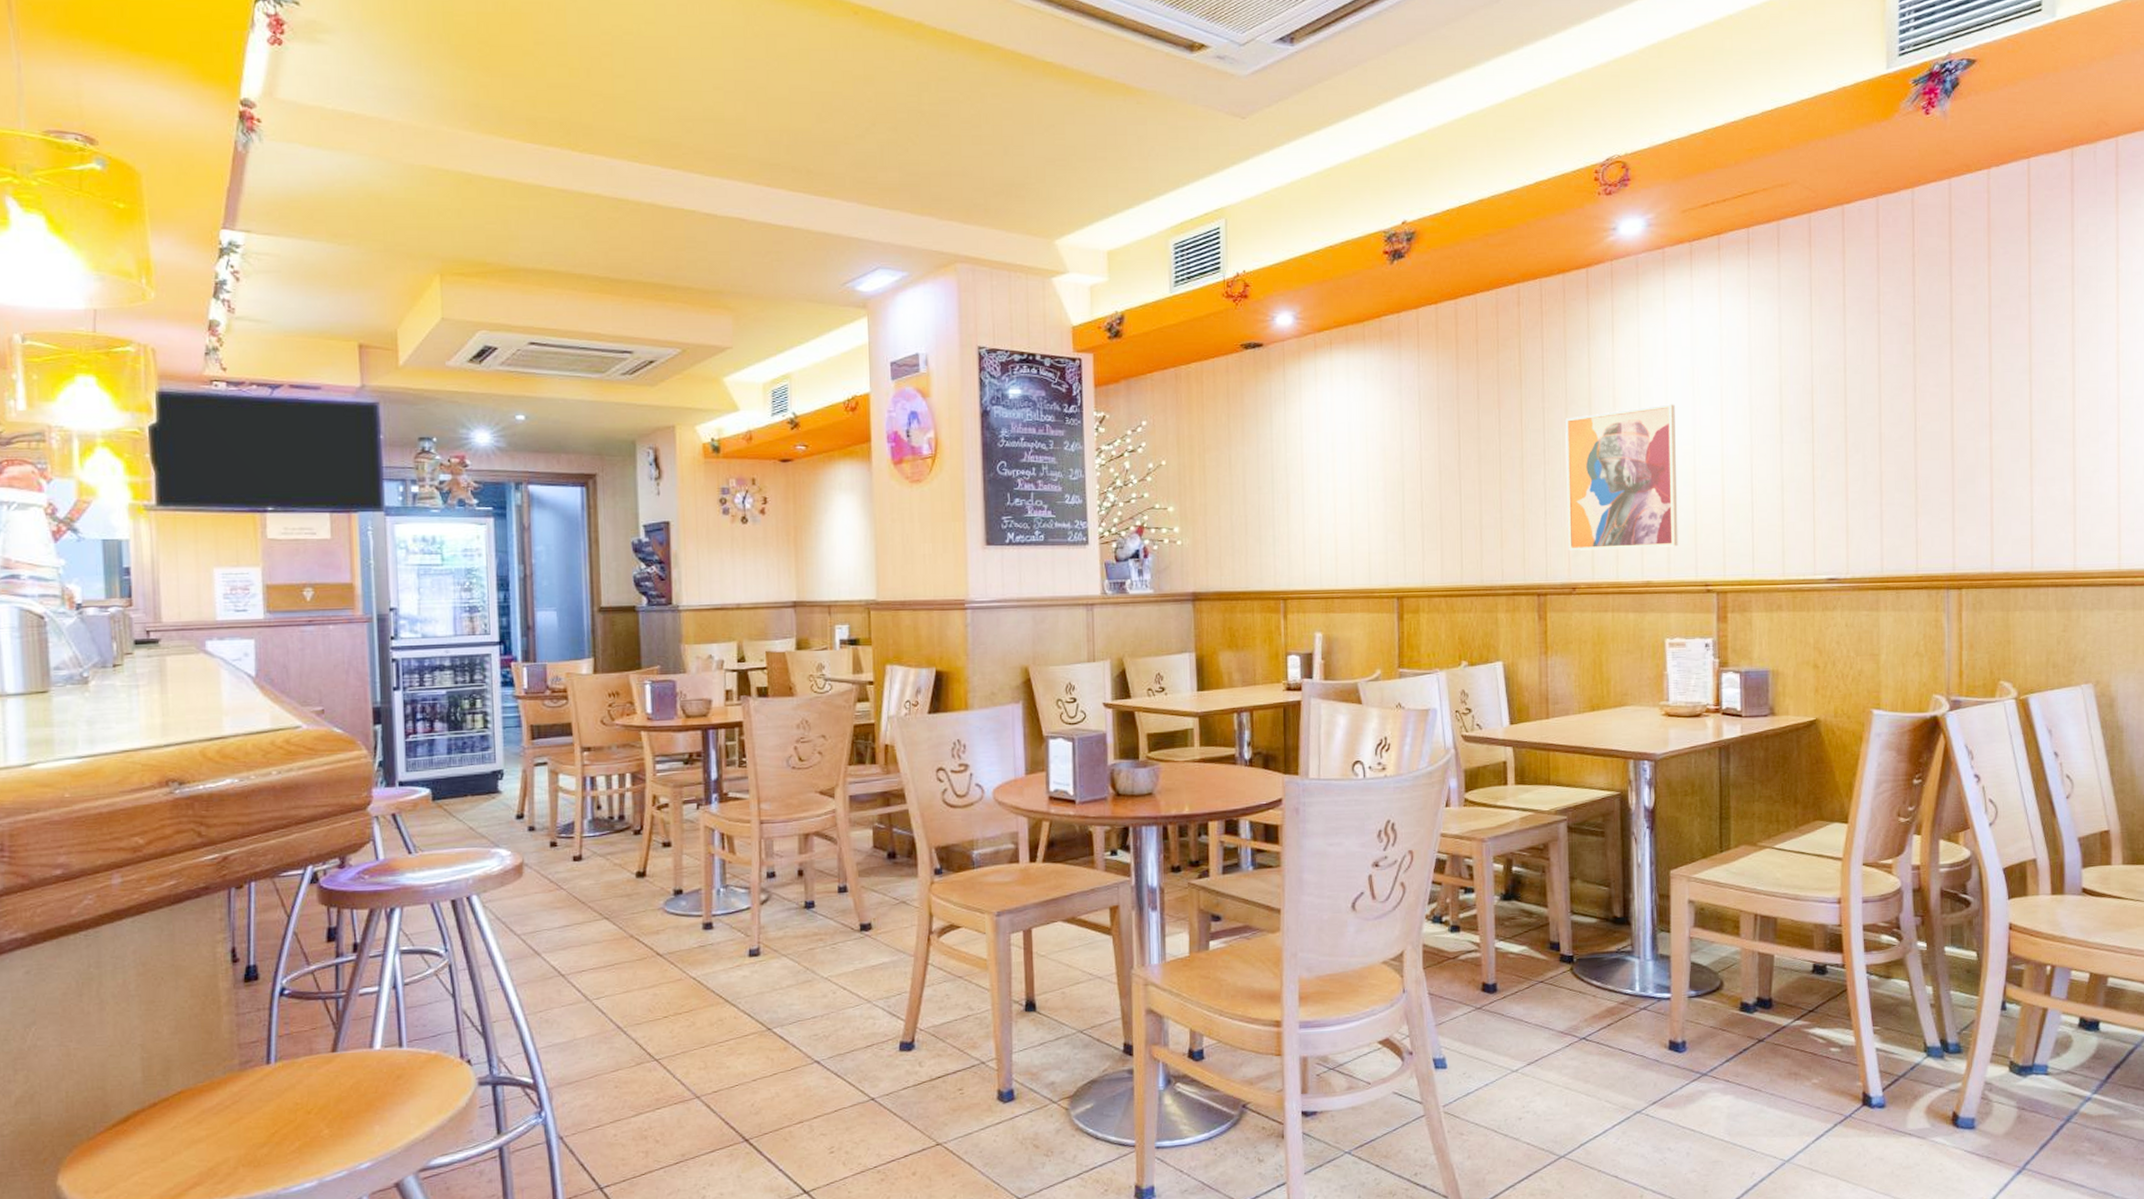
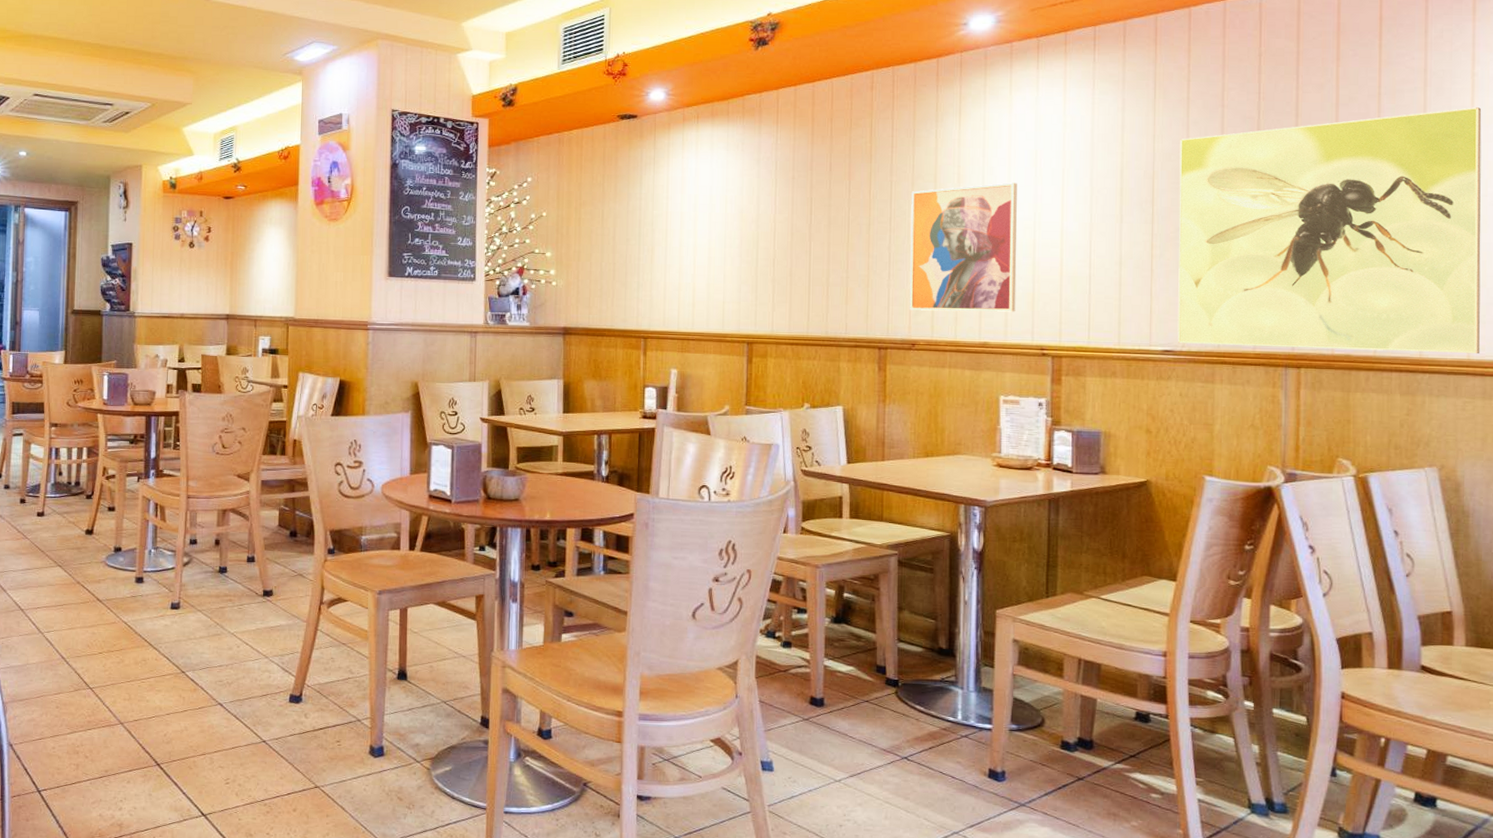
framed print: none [1837,305,2130,570] -> present [1177,107,1482,353]

